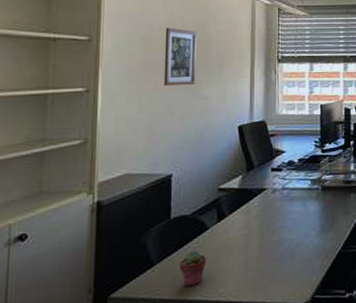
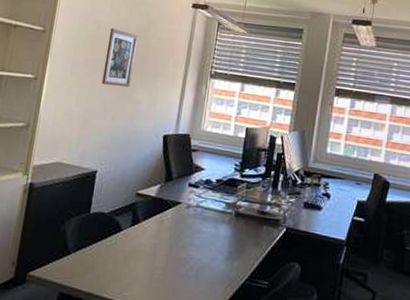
potted succulent: present [179,251,206,287] -> none [91,248,117,283]

